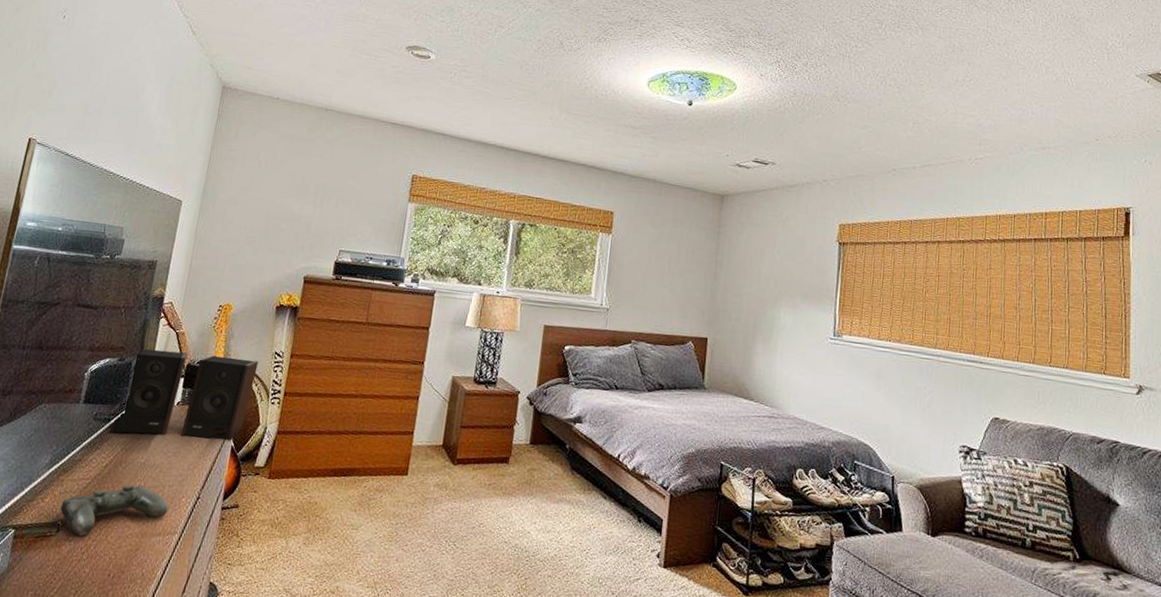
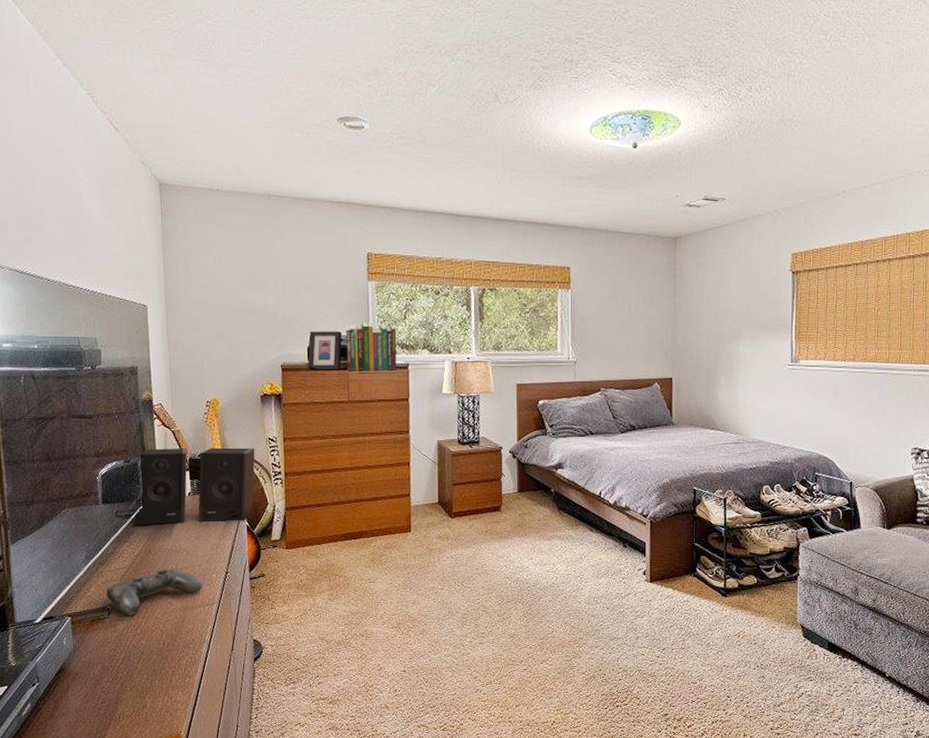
picture frame: none [331,246,373,289] -> present [308,331,342,370]
books: none [370,242,429,297] -> present [346,322,397,371]

